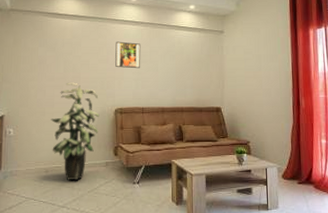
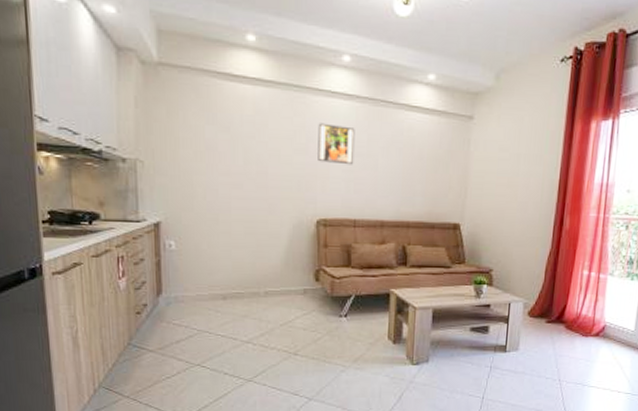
indoor plant: present [50,82,100,180] -> none [227,179,295,310]

